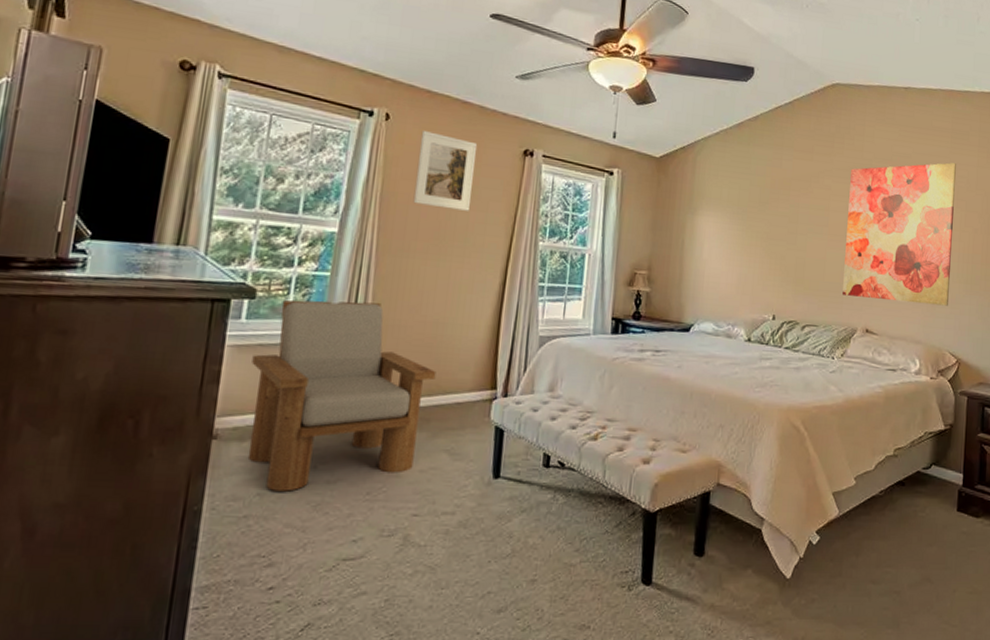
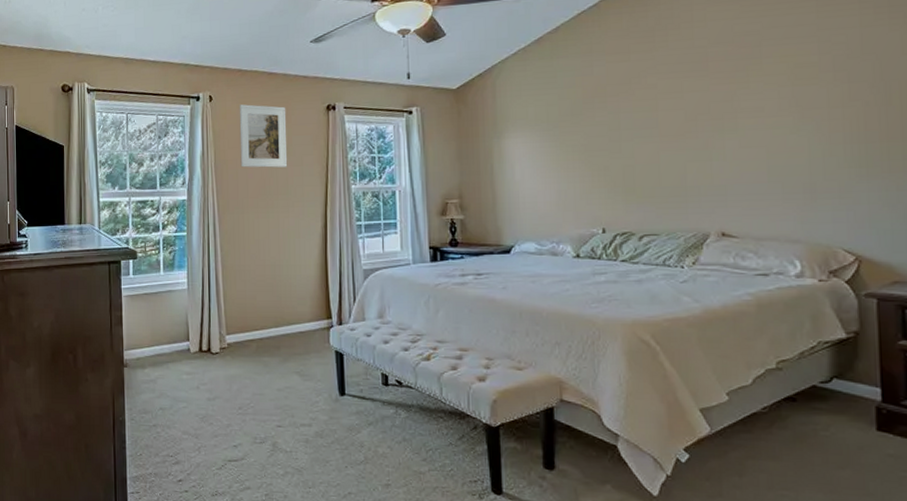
armchair: present [247,299,436,492] -> none [142,253,280,407]
wall art: present [842,162,956,306] -> none [681,29,836,199]

